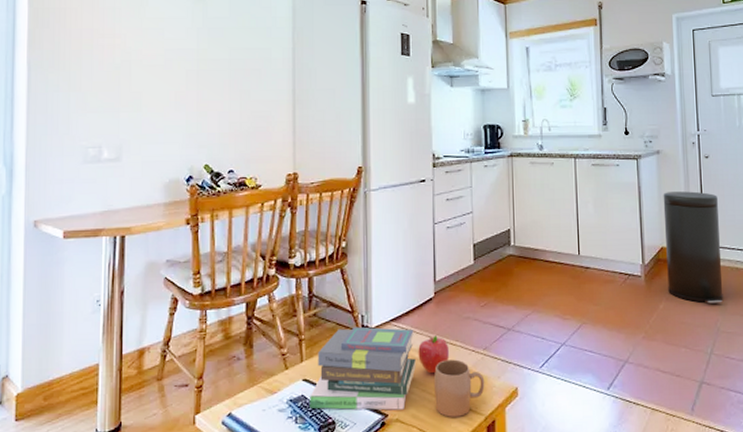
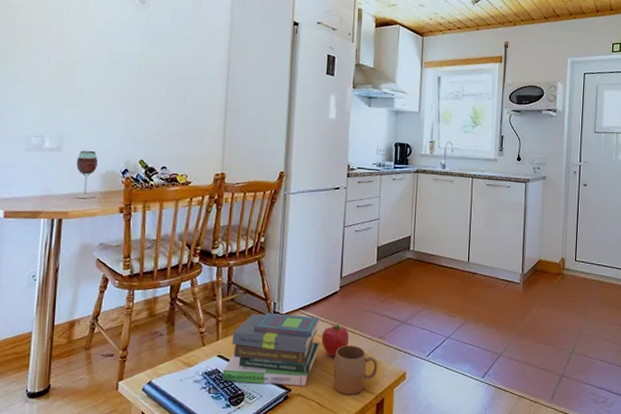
wineglass: none [137,158,161,212] -> present [76,150,99,199]
pedal bin: present [663,191,723,304] -> none [541,213,591,310]

